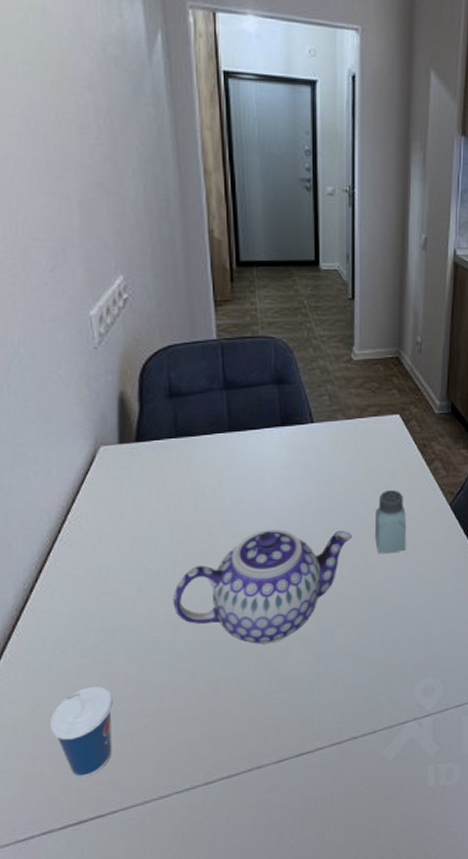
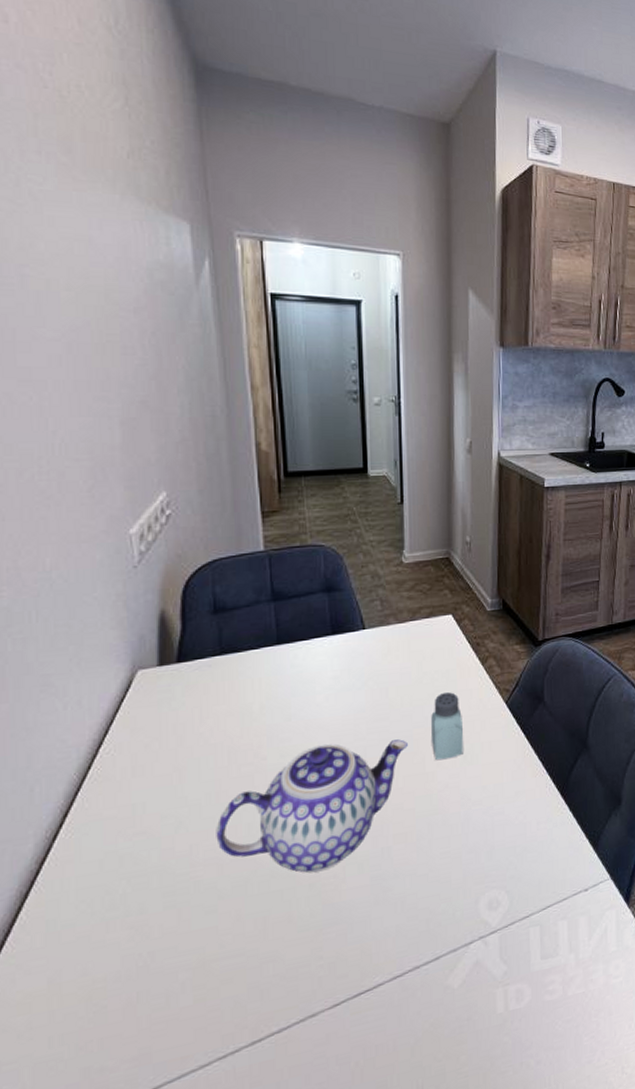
cup: present [49,686,113,778] -> none [70,942,146,1056]

